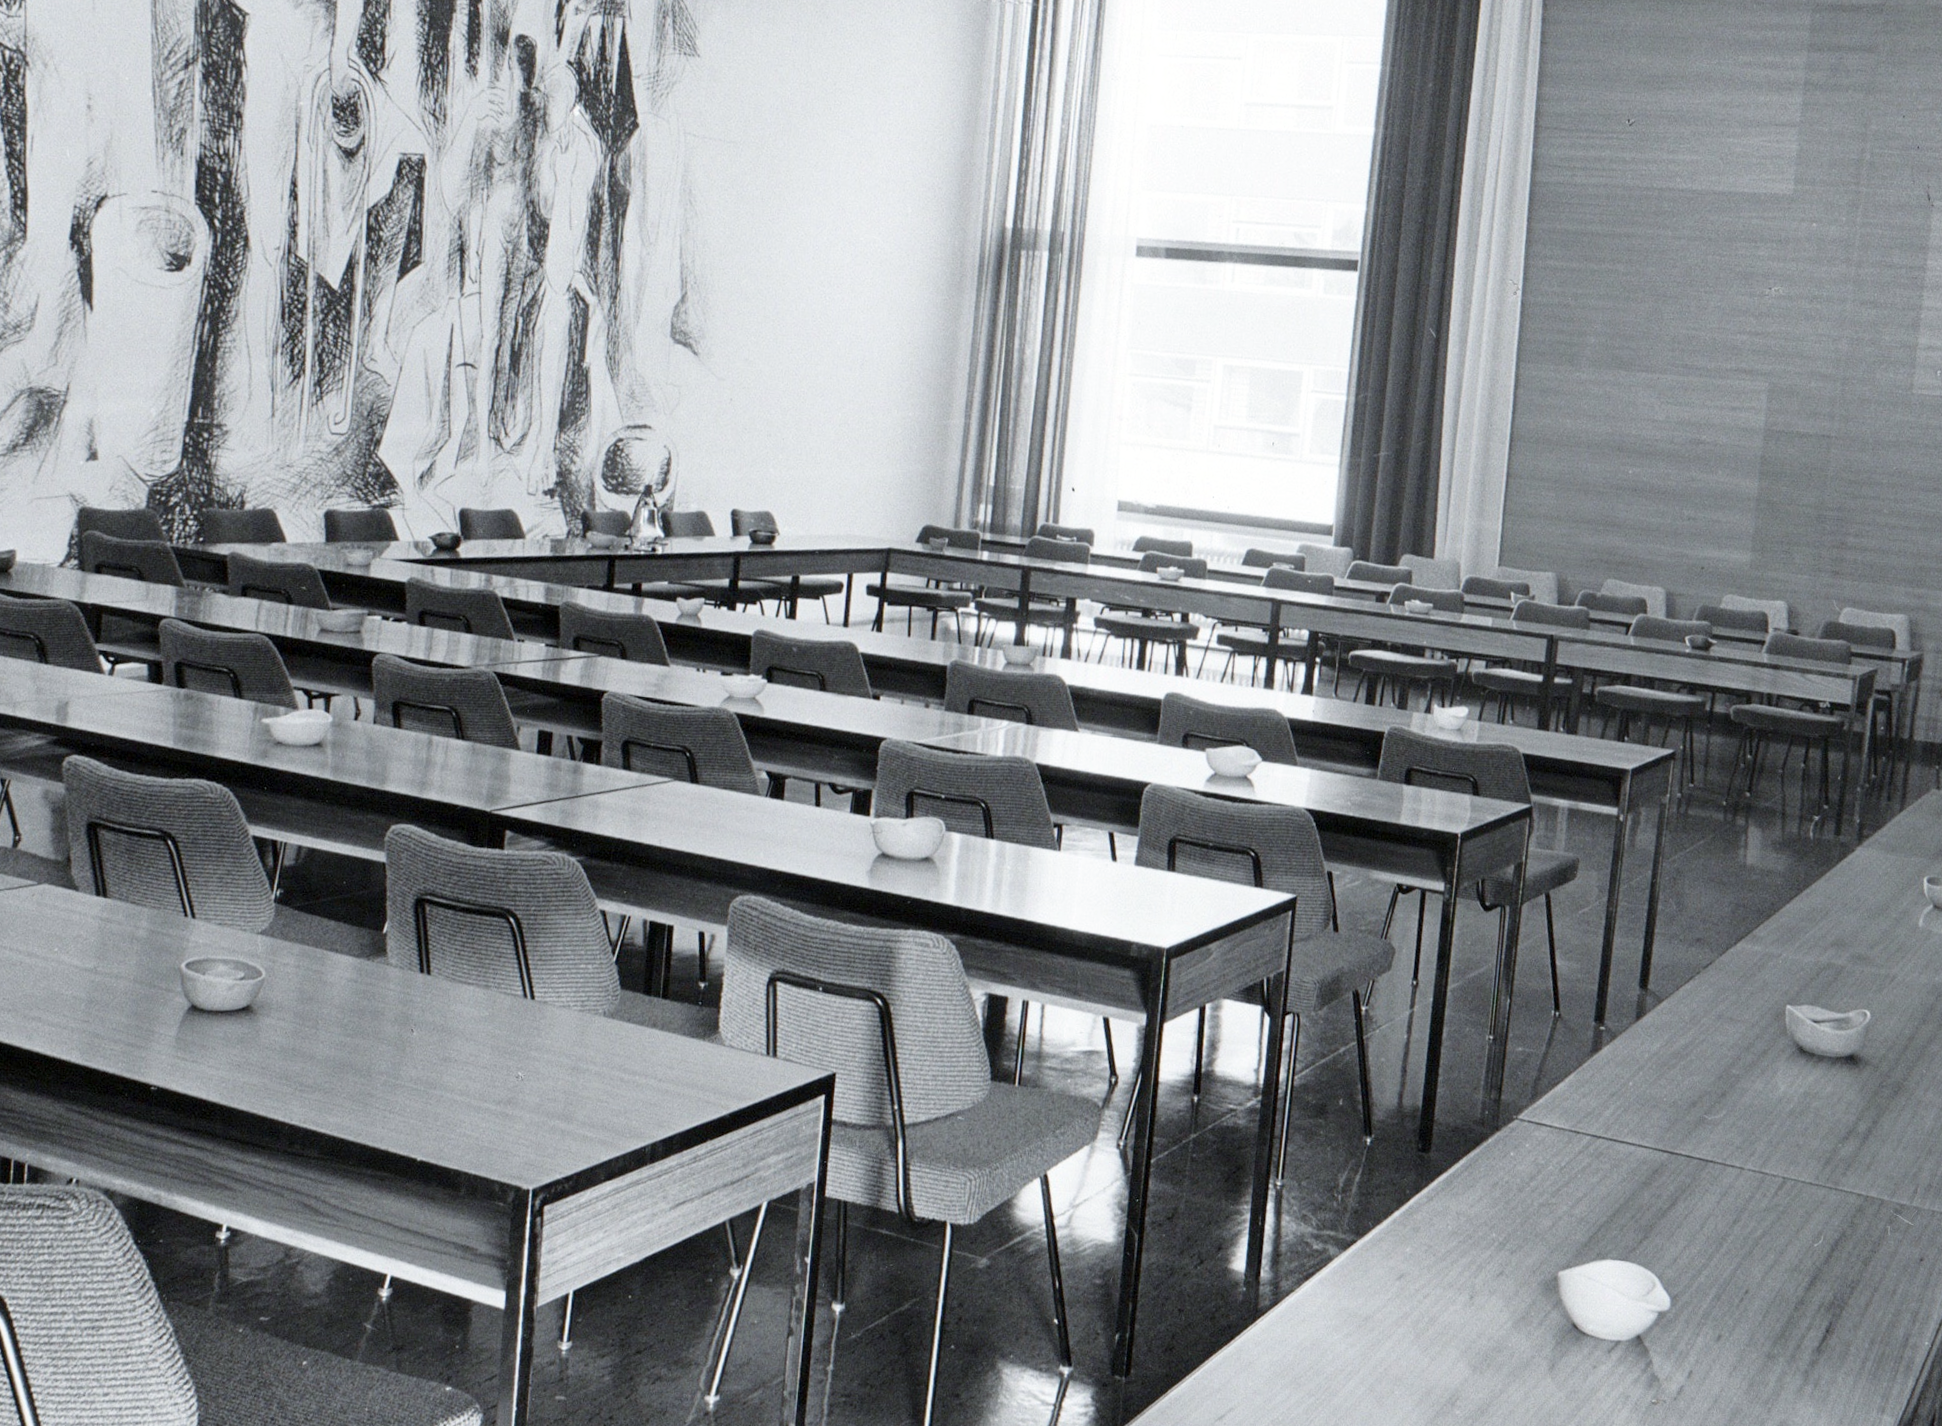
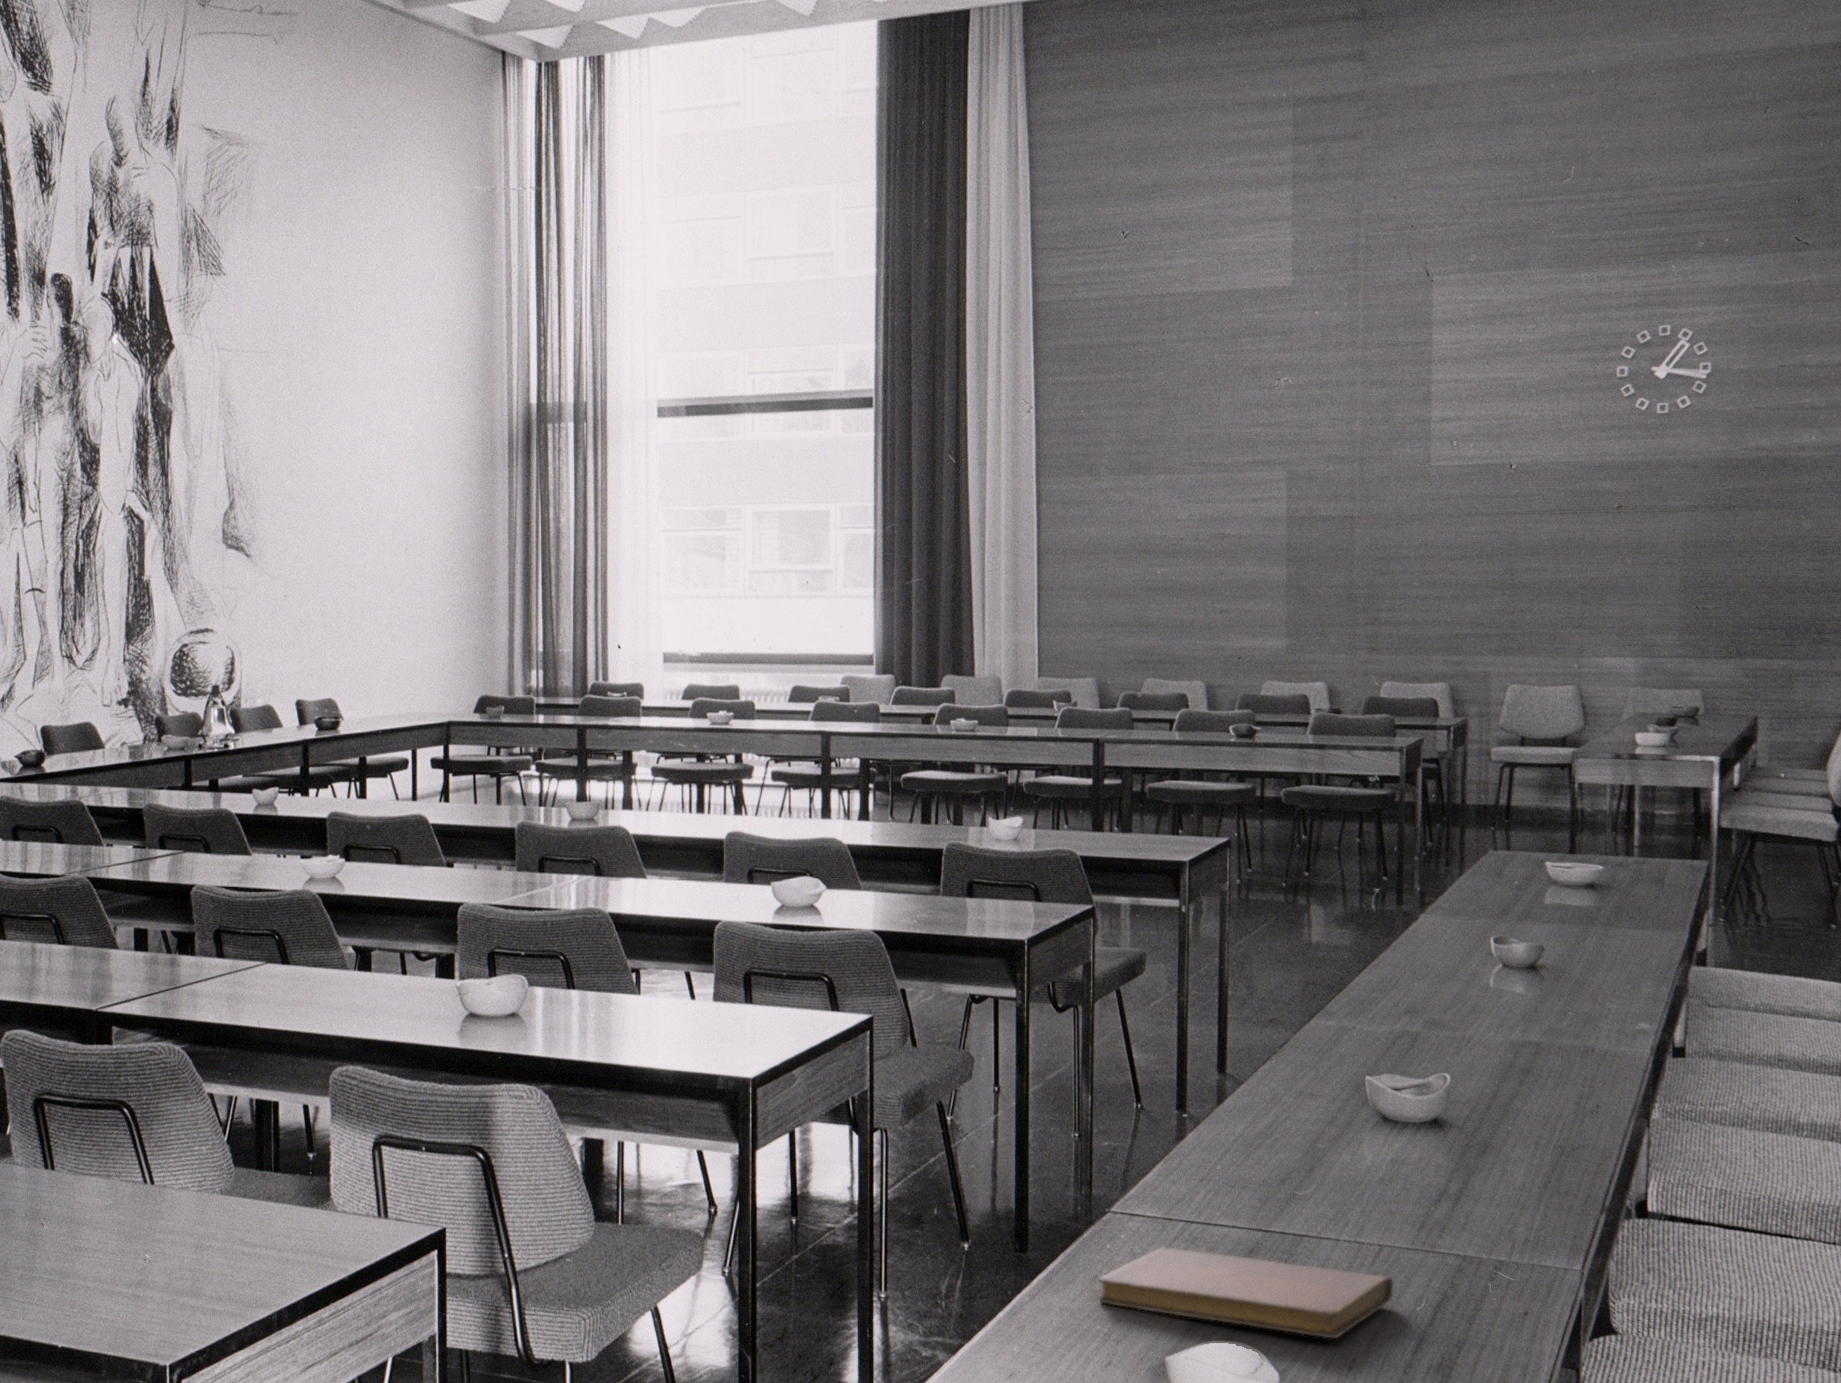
notebook: none [1496,1159,1795,1269] -> present [1097,1246,1395,1340]

